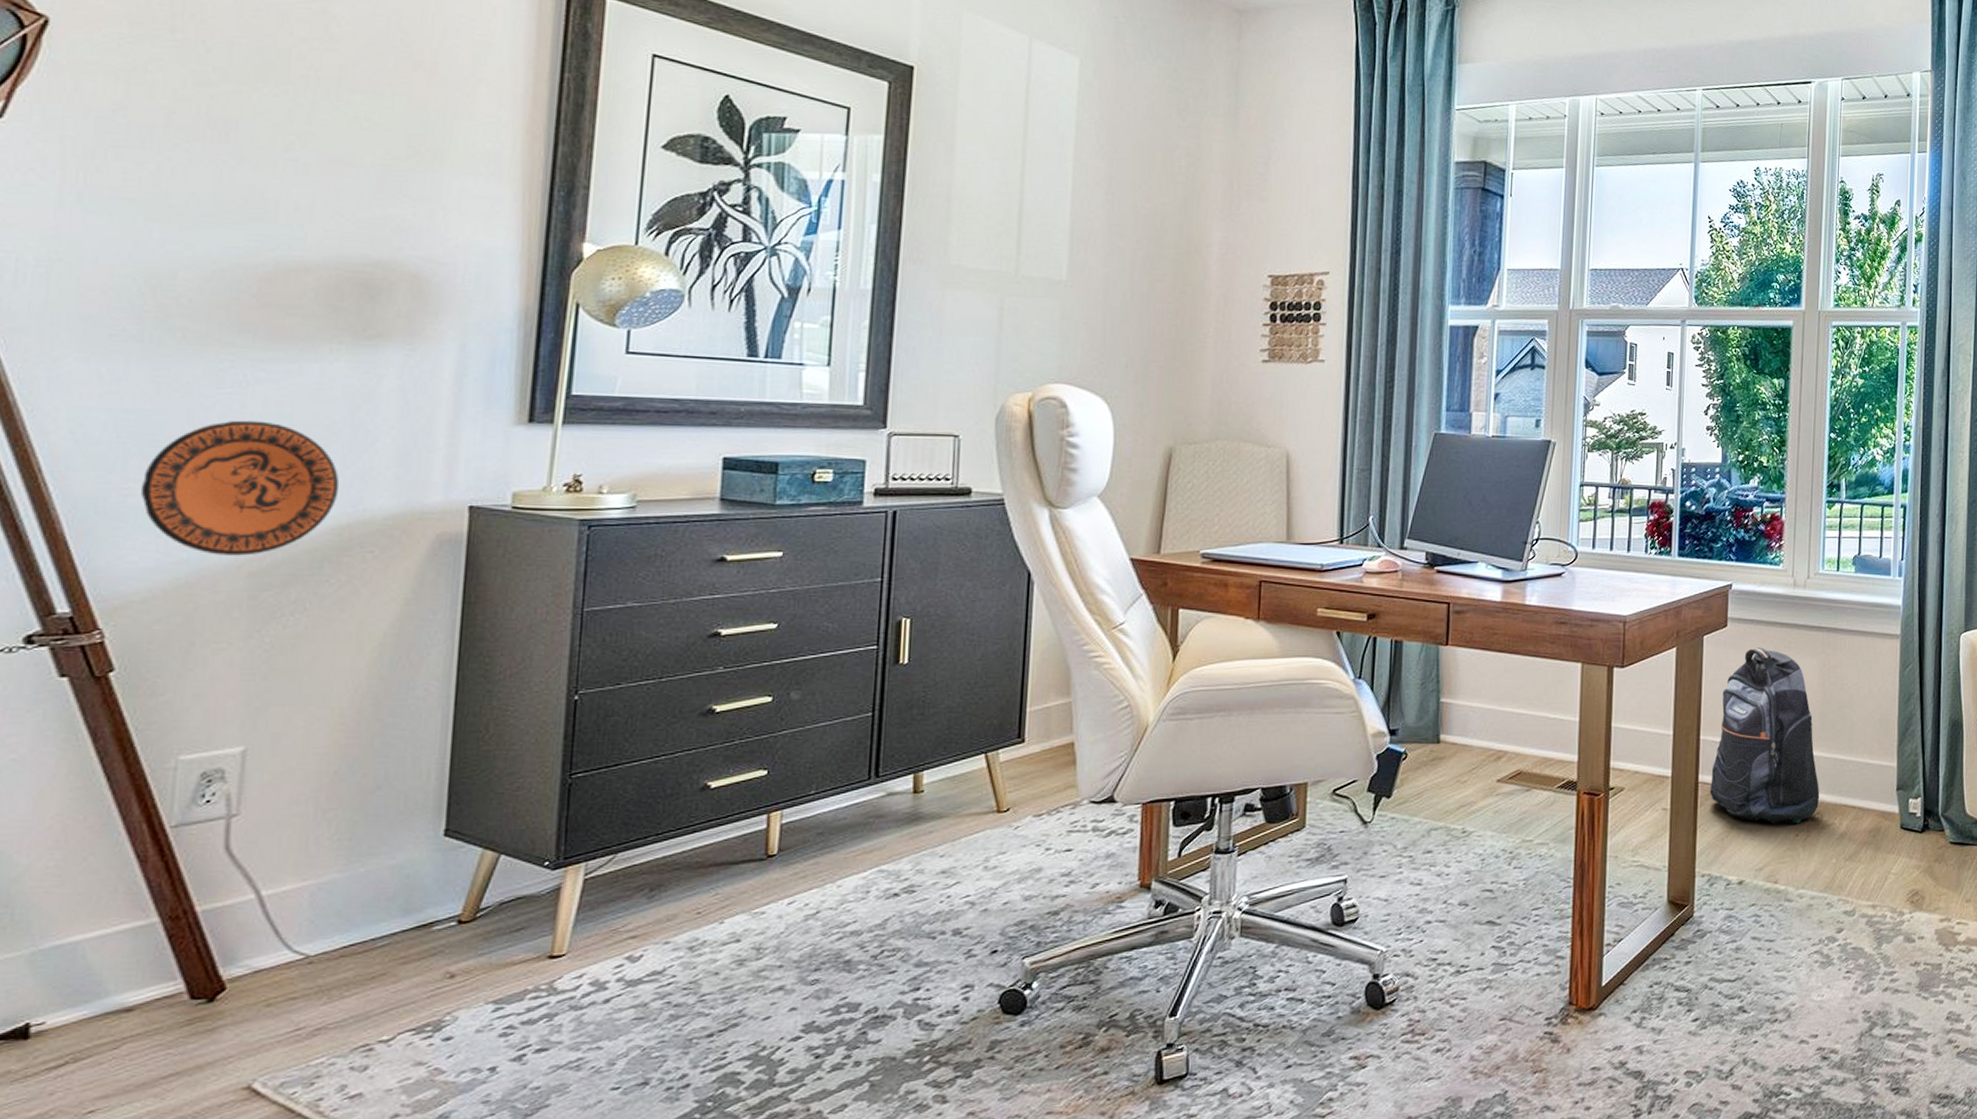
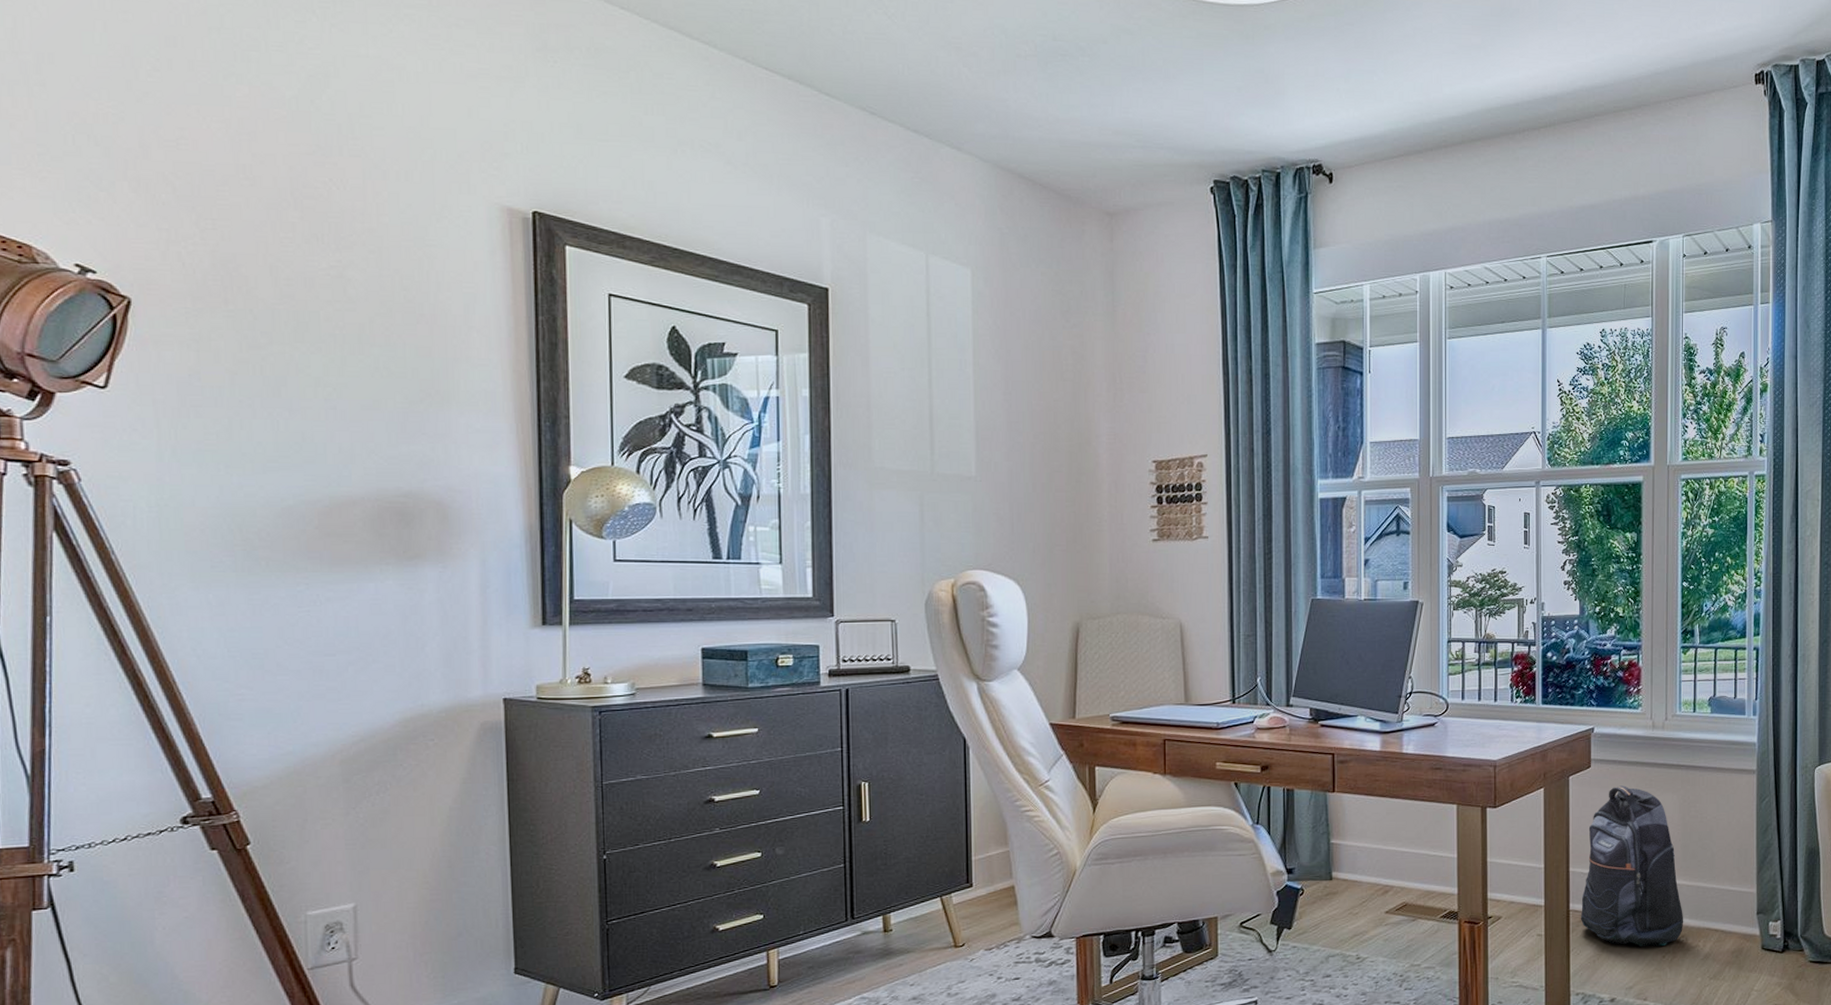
decorative plate: present [140,420,340,556] -> none [250,633,401,747]

